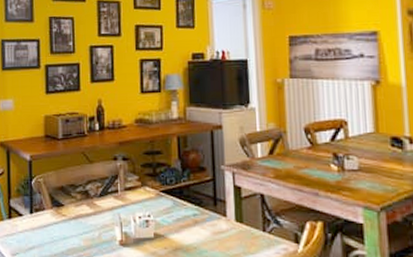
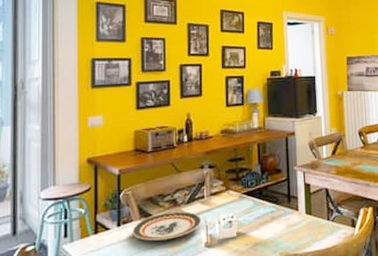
plate: none [45,205,116,233] -> present [132,212,202,241]

